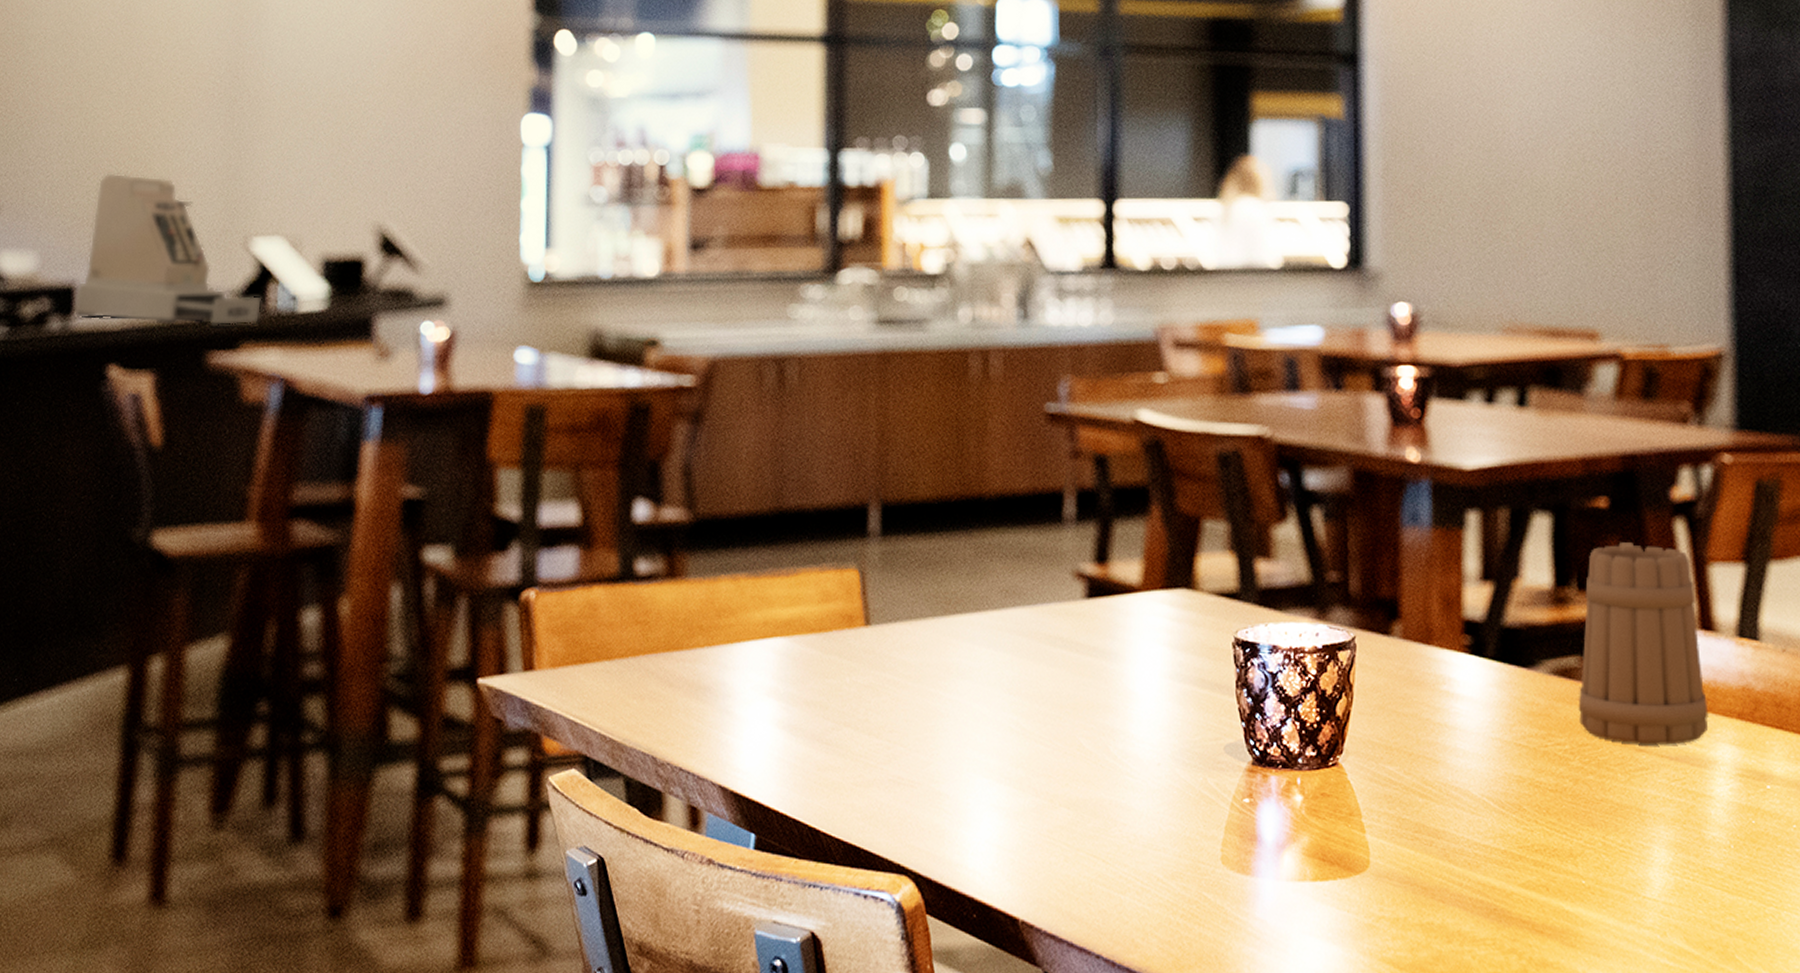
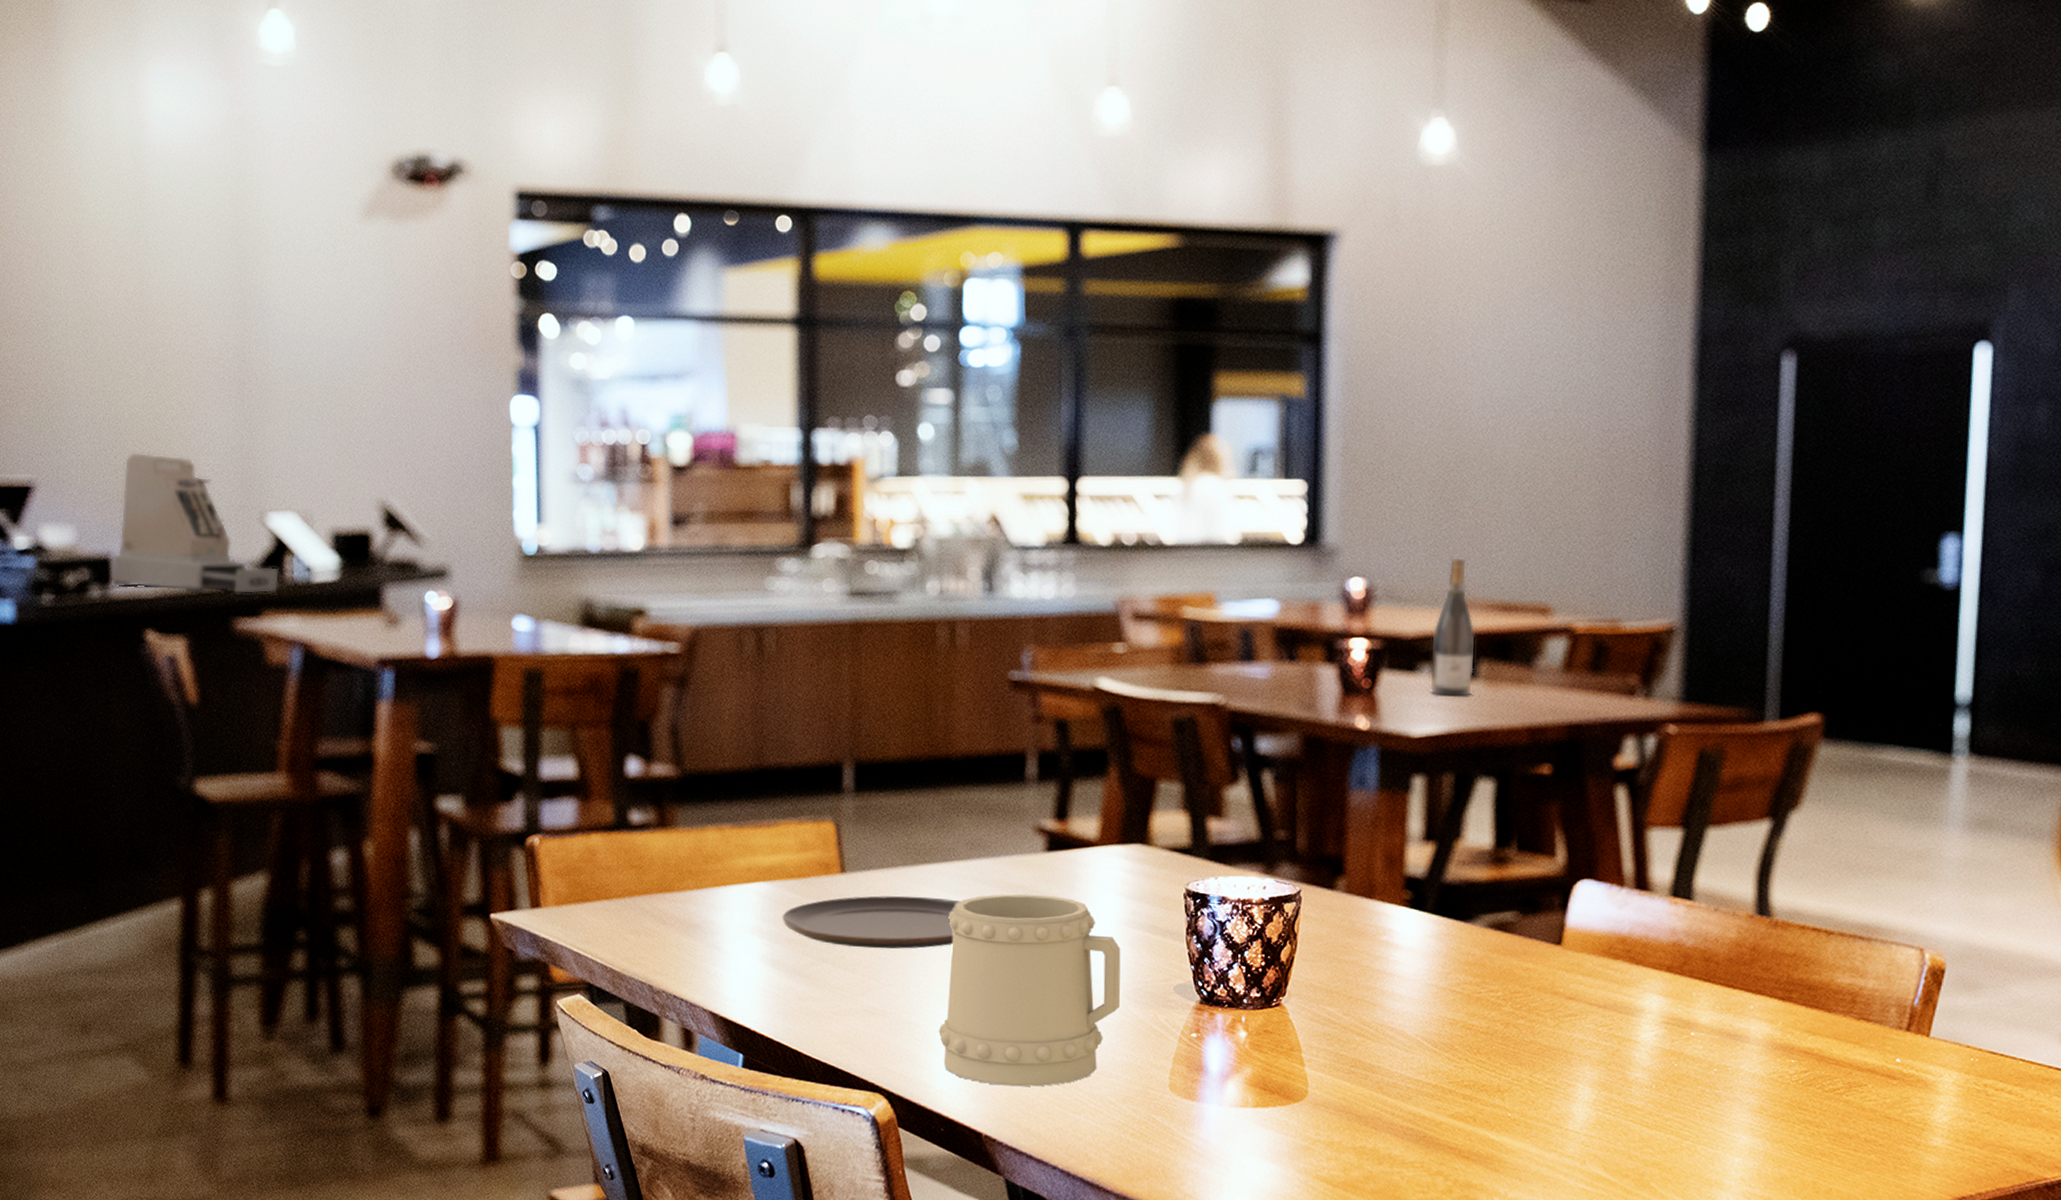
plate: none [800,650,994,710] -> present [782,895,960,949]
beer mug: none [970,646,1167,864] -> present [938,894,1121,1087]
wine bottle: none [1480,283,1524,428] -> present [1430,559,1475,698]
beer mug: present [1578,542,1709,745] -> none [1512,807,1639,994]

